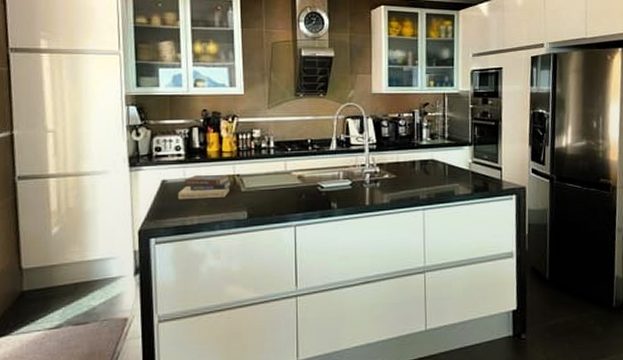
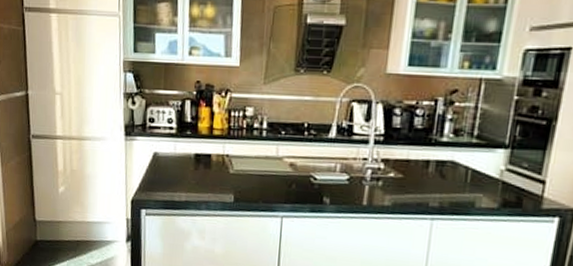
books: present [178,174,231,200] -> none [168,150,220,177]

